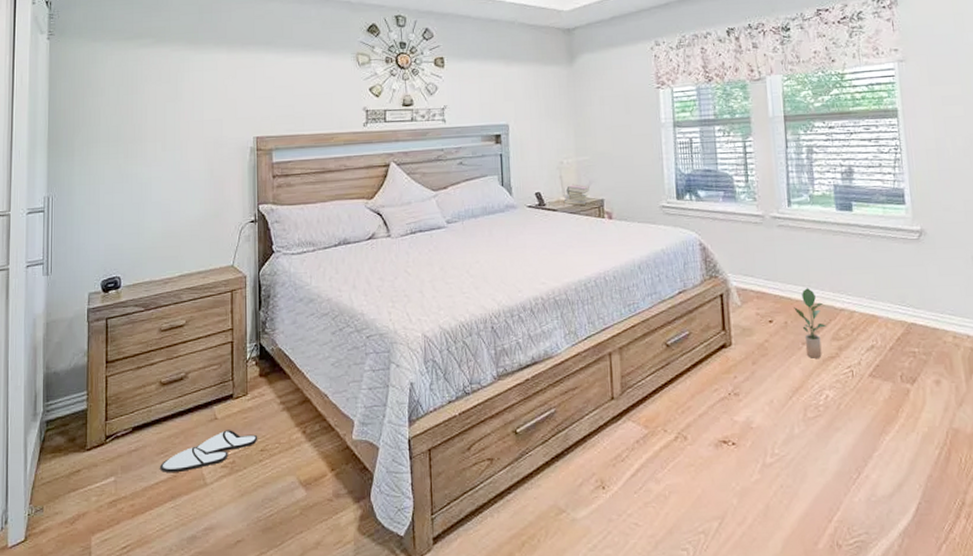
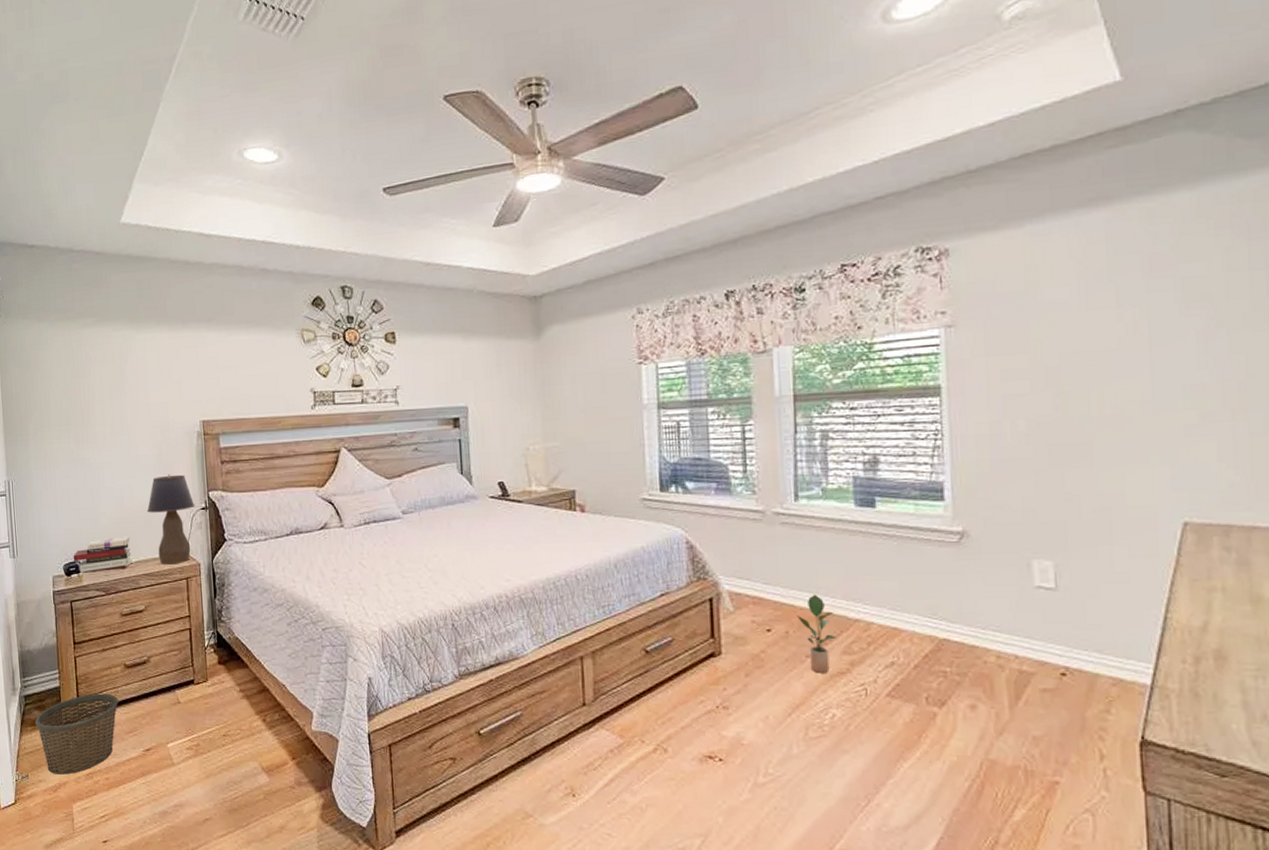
basket: none [55,413,150,505] -> present [34,693,118,775]
books: none [112,251,176,289] -> present [73,536,133,573]
slippers: present [160,430,258,472] -> none [130,714,220,751]
table lamp: none [194,188,244,278] -> present [146,474,195,565]
books: present [563,184,589,207] -> none [529,472,559,498]

